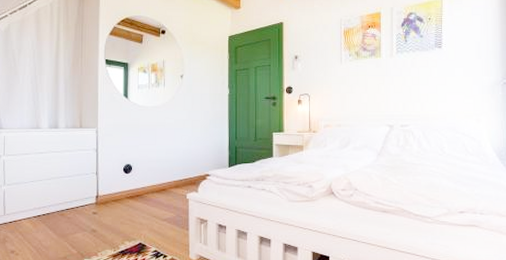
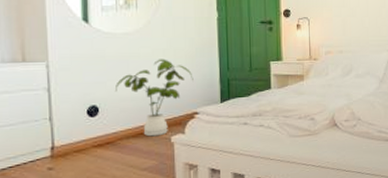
house plant: none [144,128,207,193] -> present [114,59,194,137]

